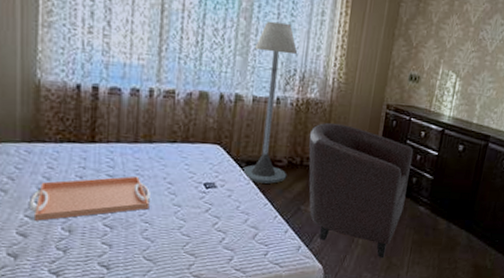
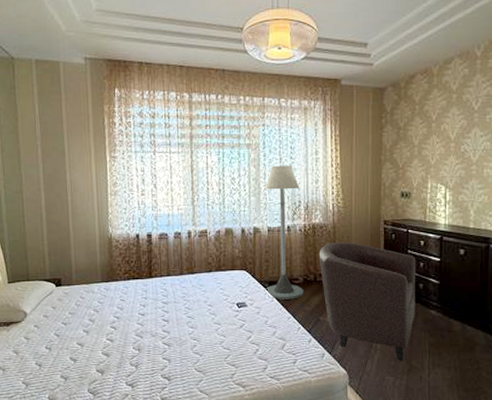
serving tray: present [30,176,150,221] -> none [110,301,196,343]

